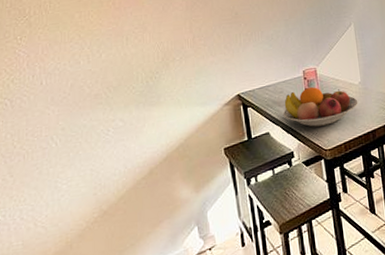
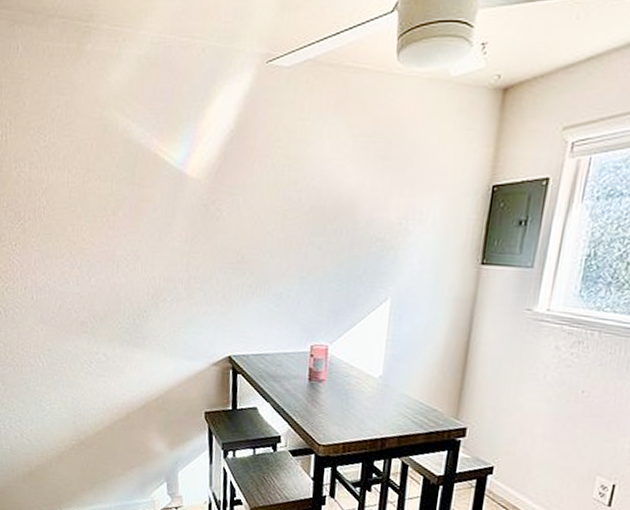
fruit bowl: present [283,87,358,127] -> none [276,367,373,418]

